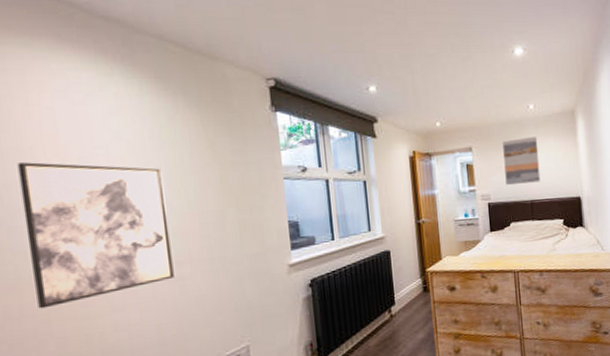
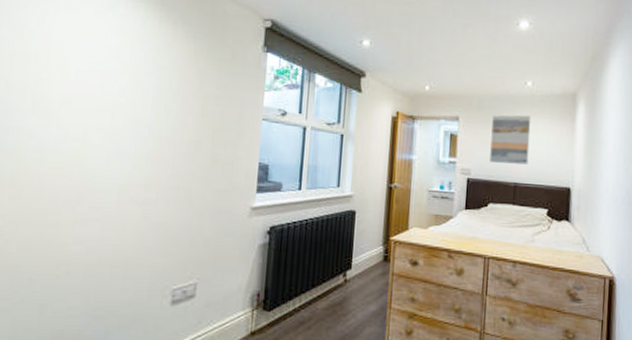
wall art: present [17,162,174,309] -> none [10,67,149,209]

